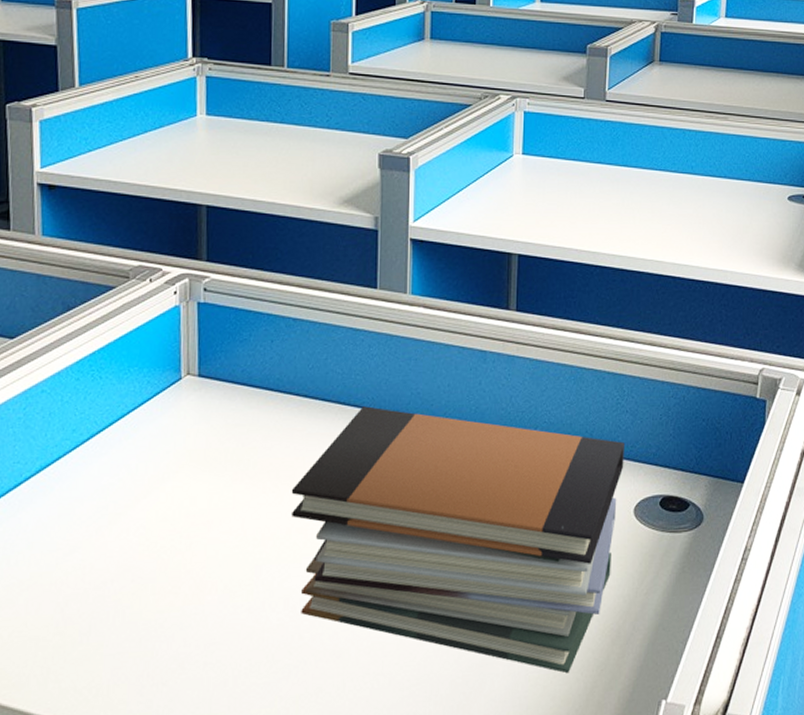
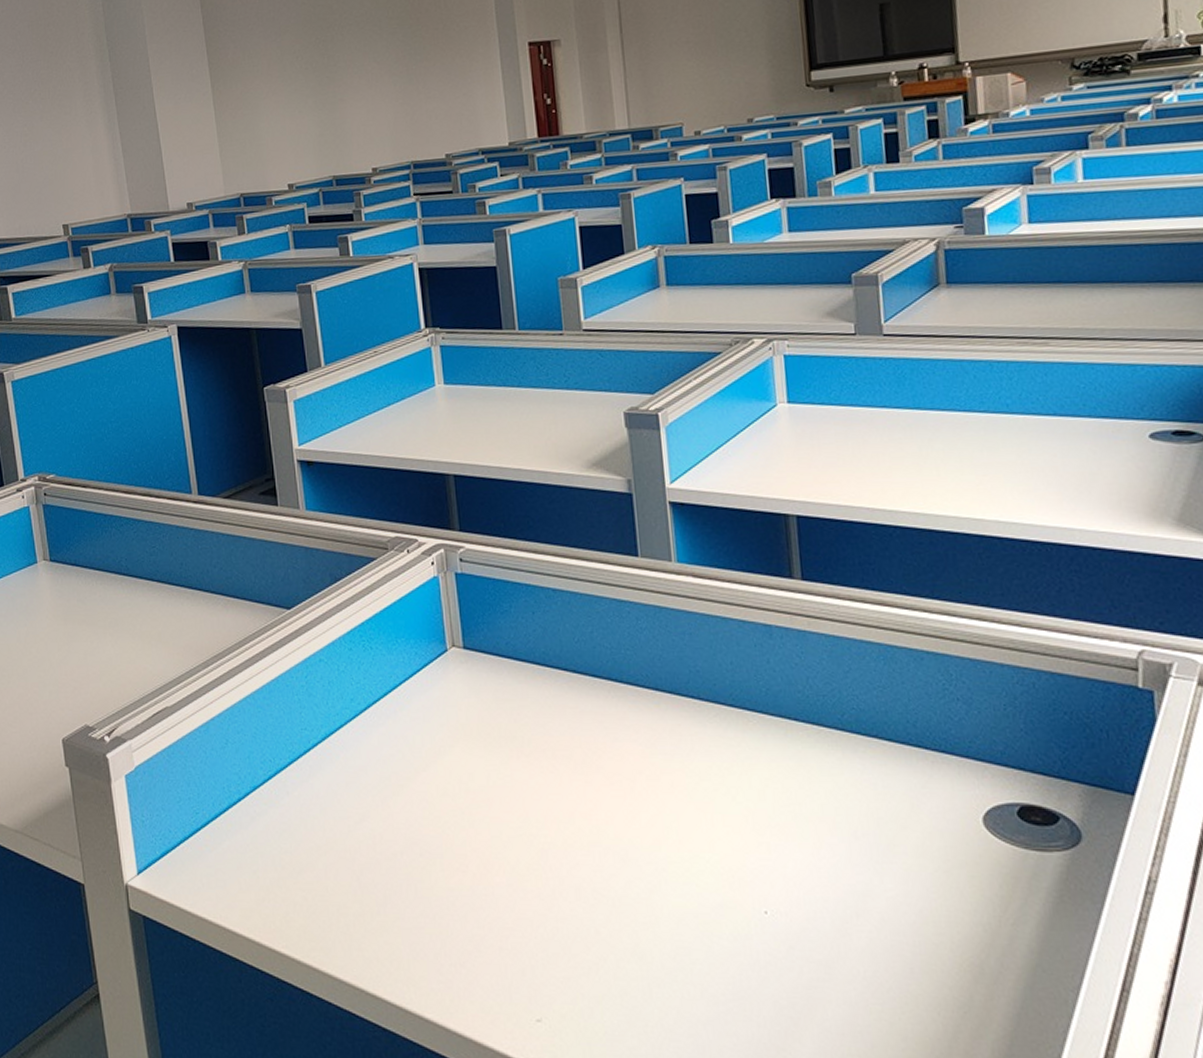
book stack: present [291,406,624,674] -> none [570,684,963,1011]

